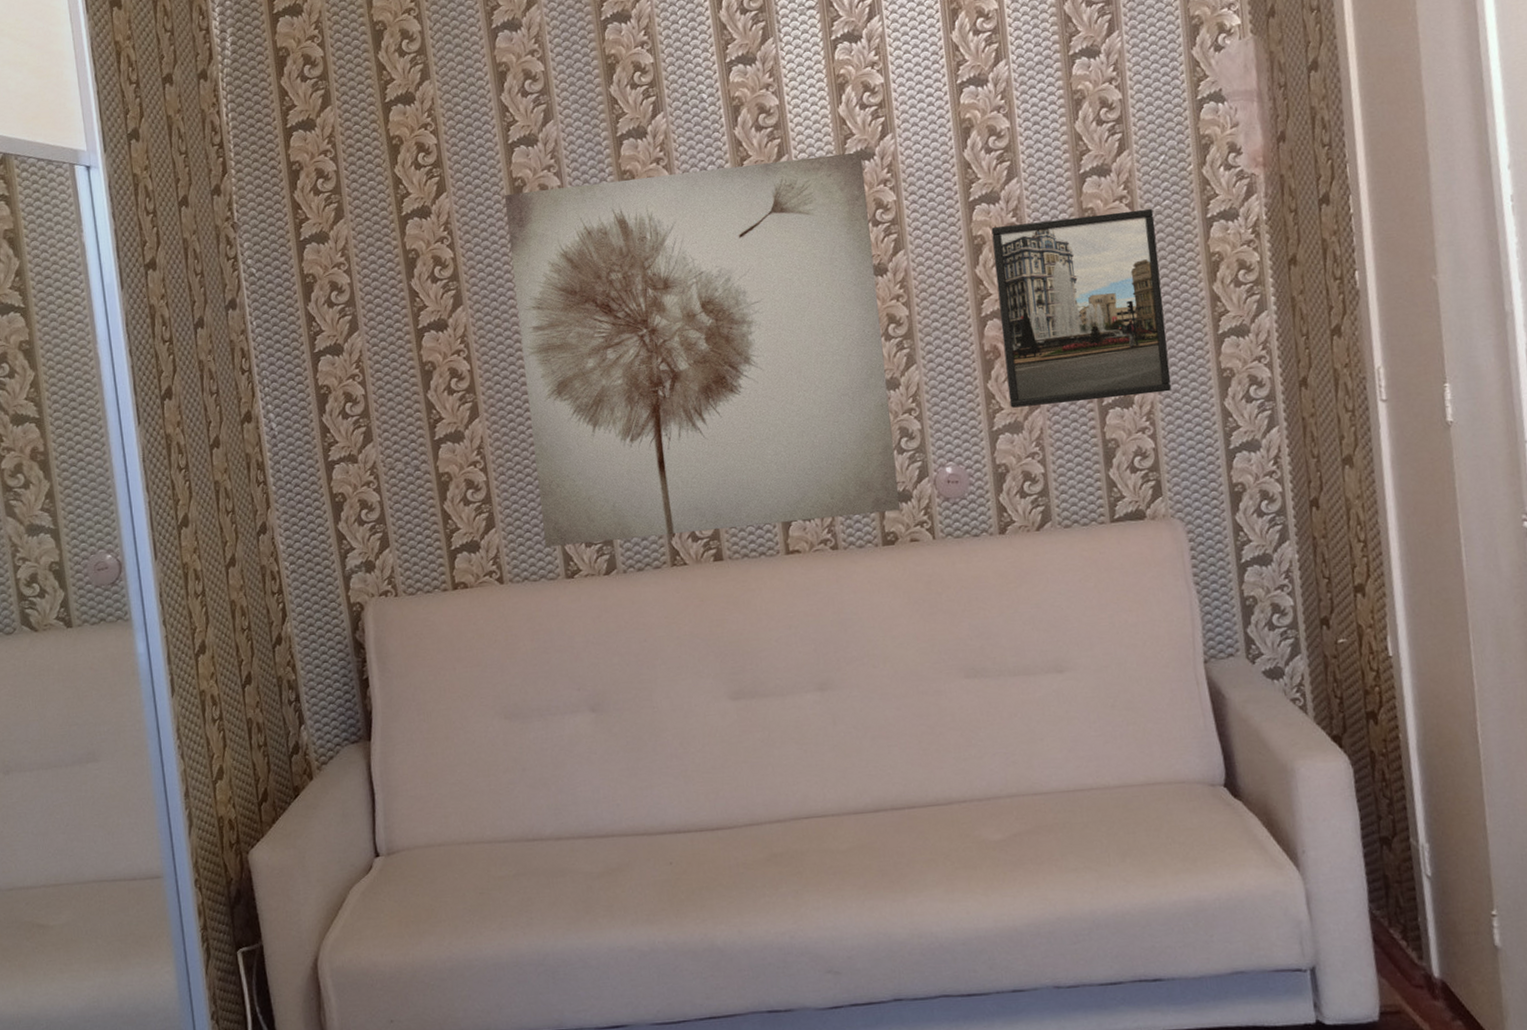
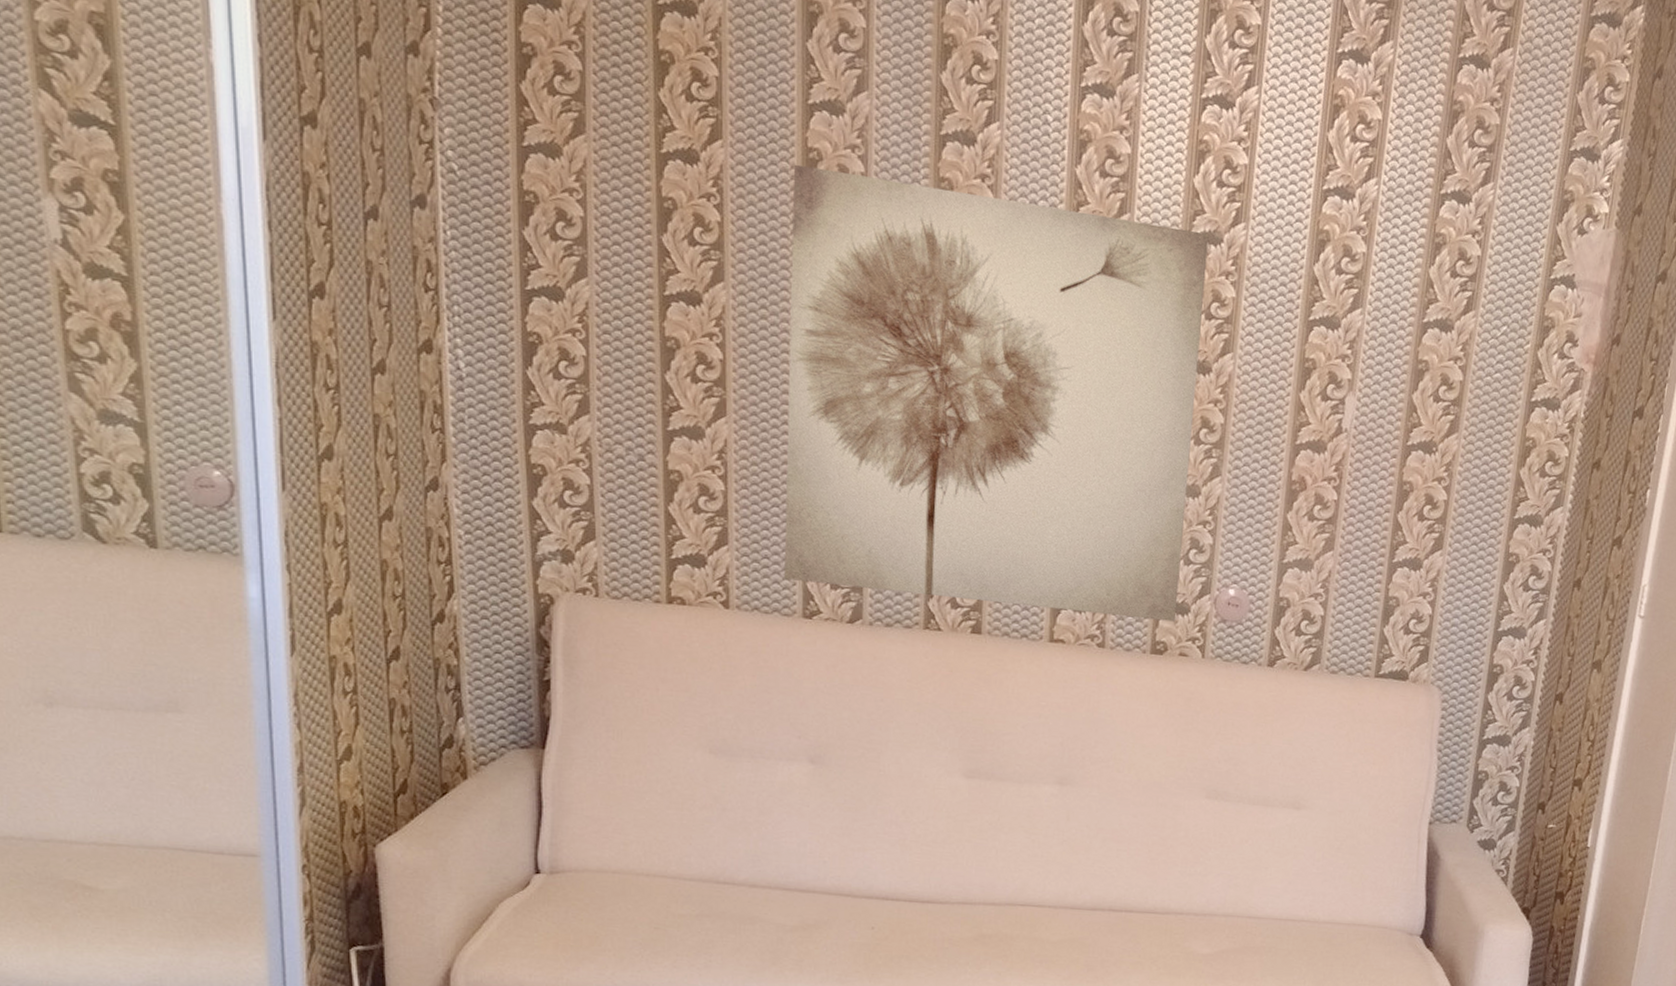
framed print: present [991,209,1171,408] -> none [1305,353,1484,564]

